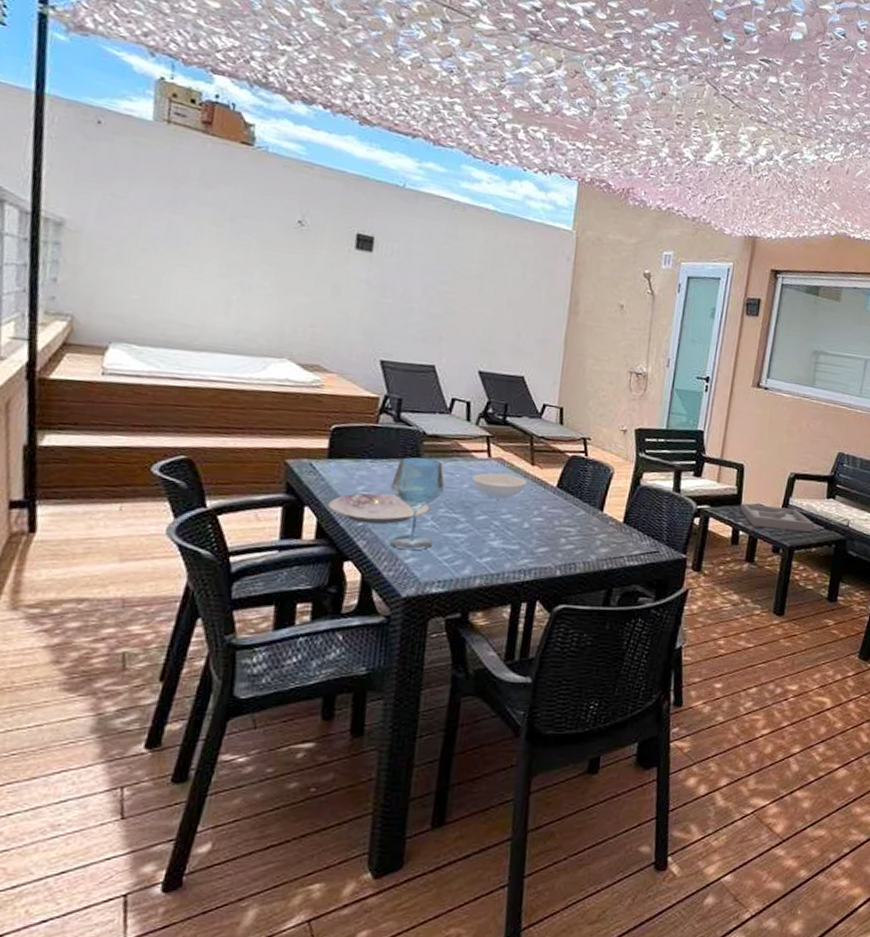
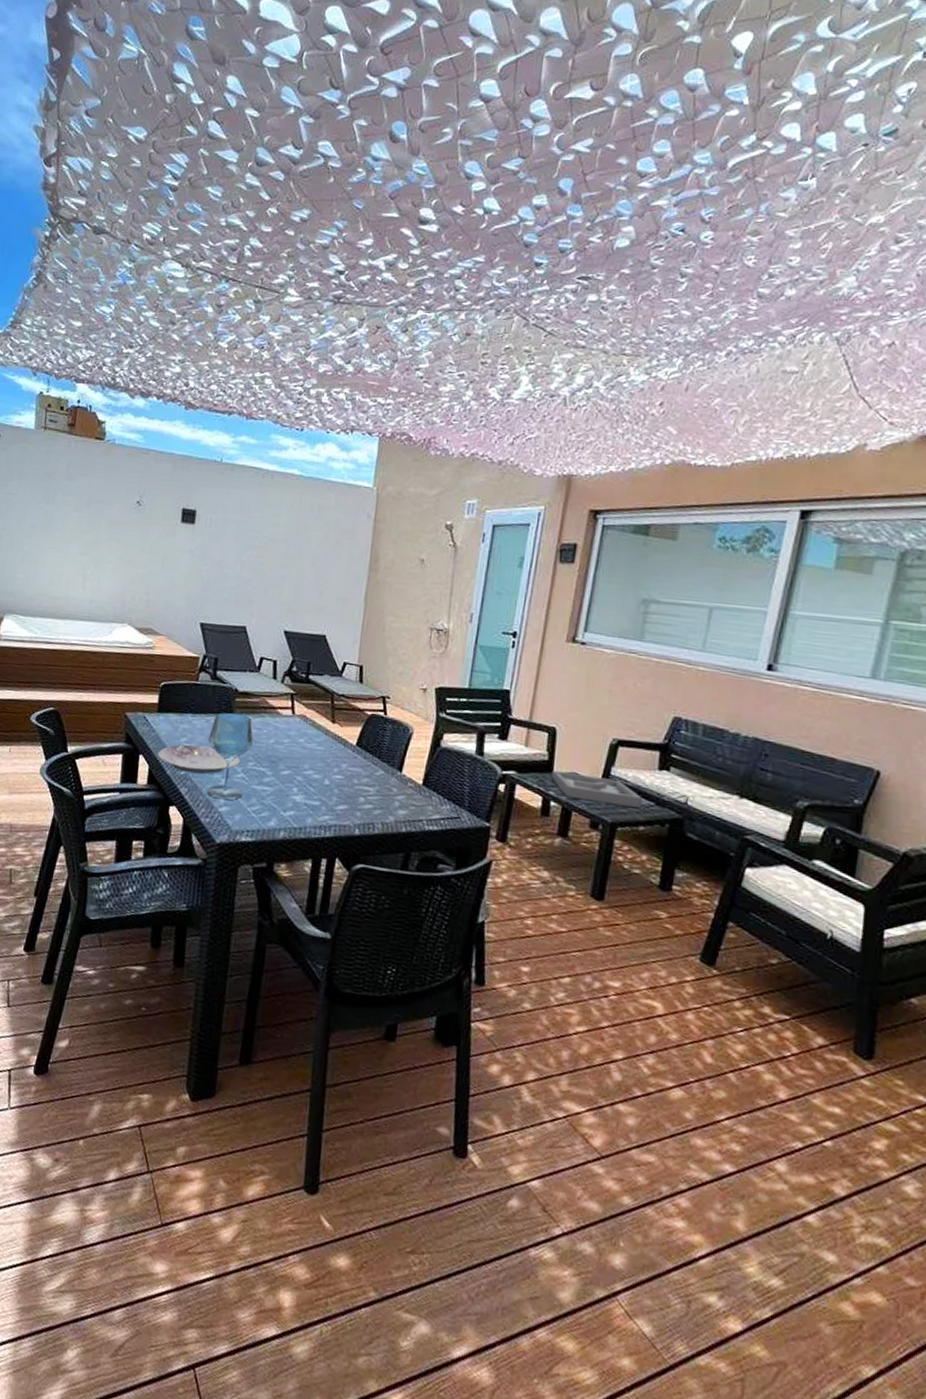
bowl: present [471,473,527,500] -> none [277,729,328,756]

